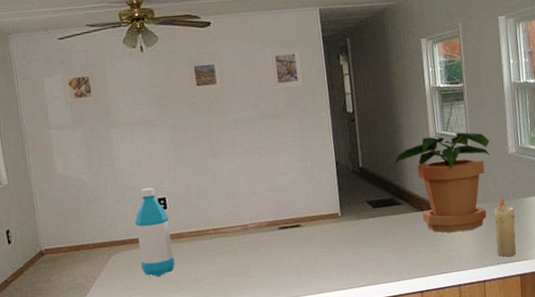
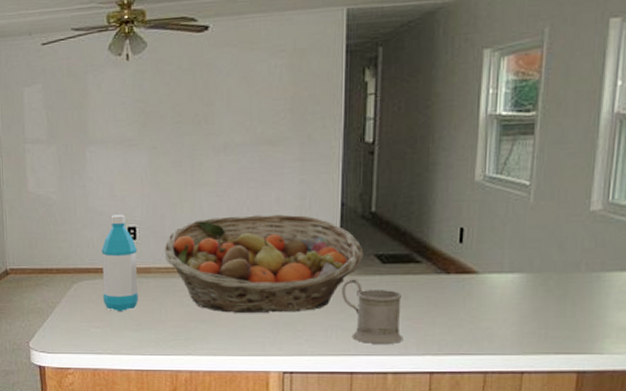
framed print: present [60,70,100,106] -> none [40,80,78,119]
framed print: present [187,58,224,93] -> none [177,69,215,110]
fruit basket: none [193,174,359,265] -> present [164,214,364,313]
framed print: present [268,47,304,90] -> none [274,57,316,110]
mug: none [346,222,398,275] -> present [342,278,403,345]
potted plant: present [395,132,490,233] -> none [420,177,564,306]
candle: present [494,198,516,257] -> none [547,269,585,346]

